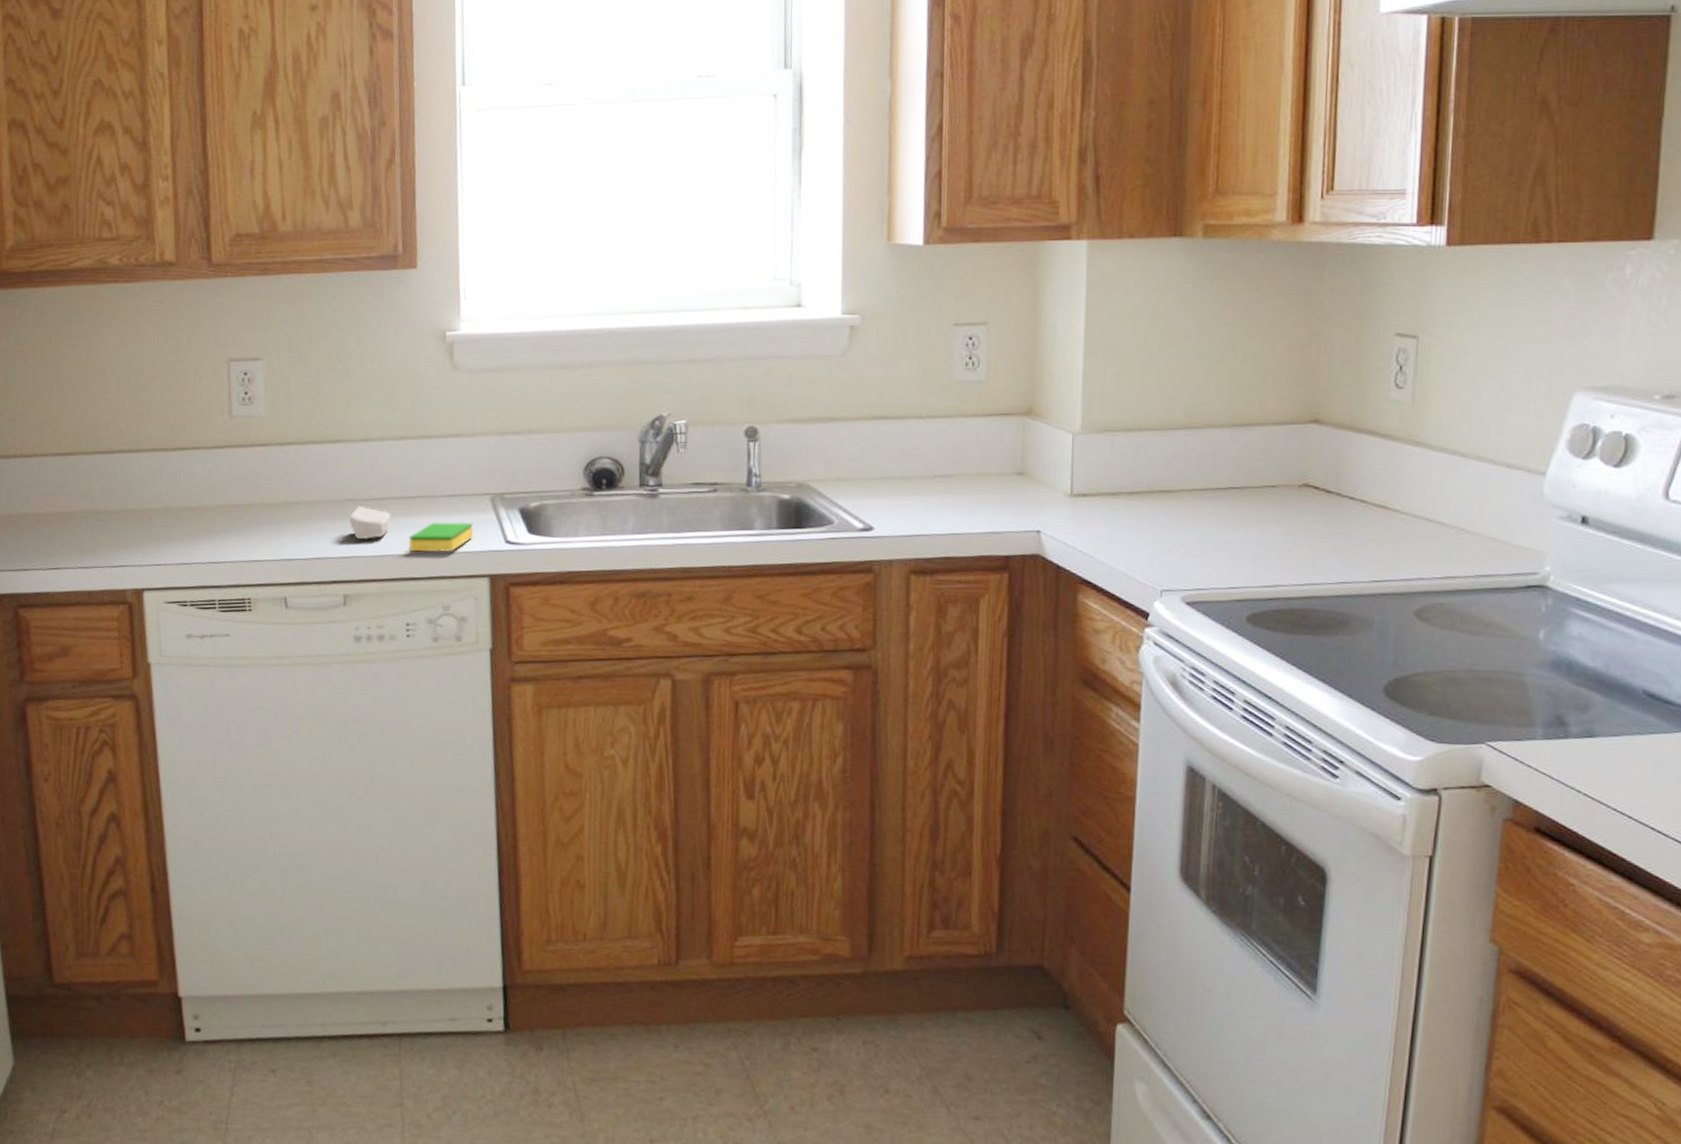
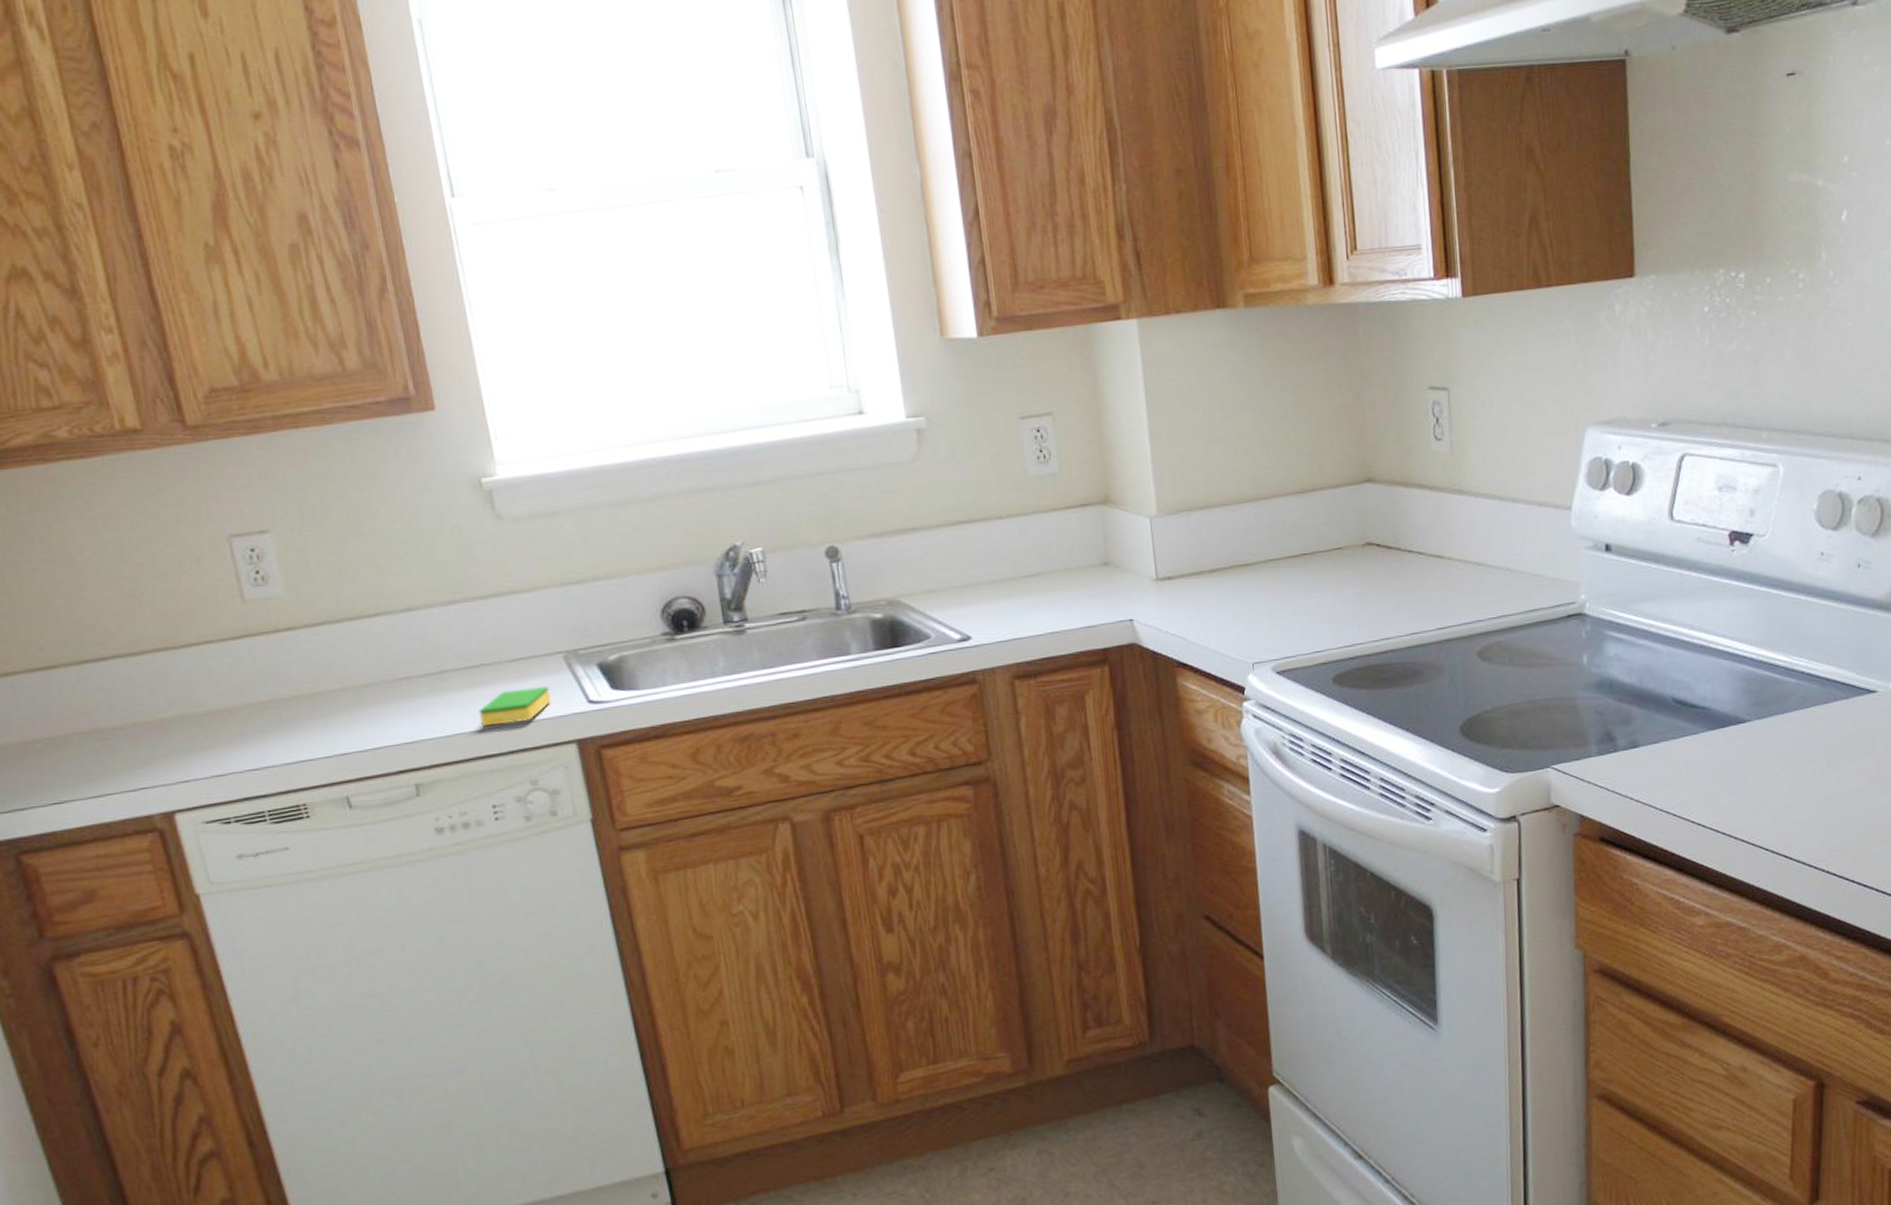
soap bar: present [349,506,390,540] -> none [406,683,455,722]

